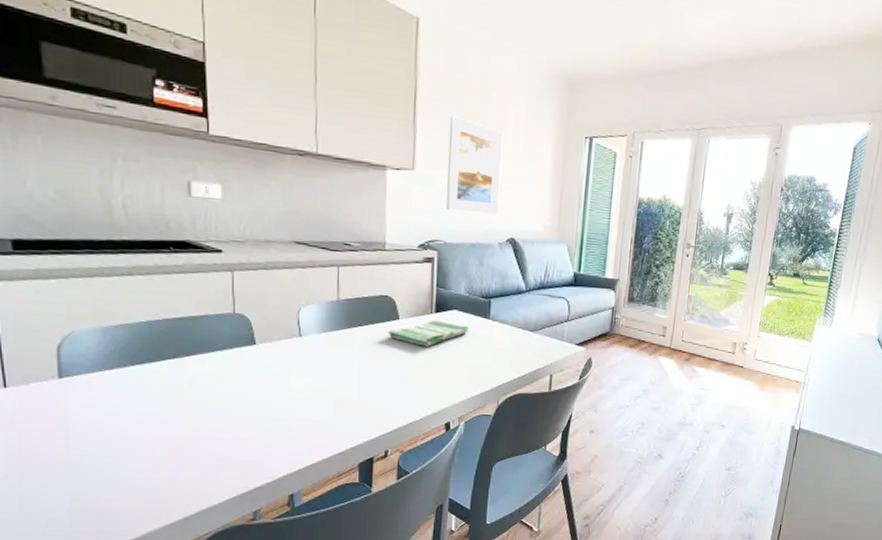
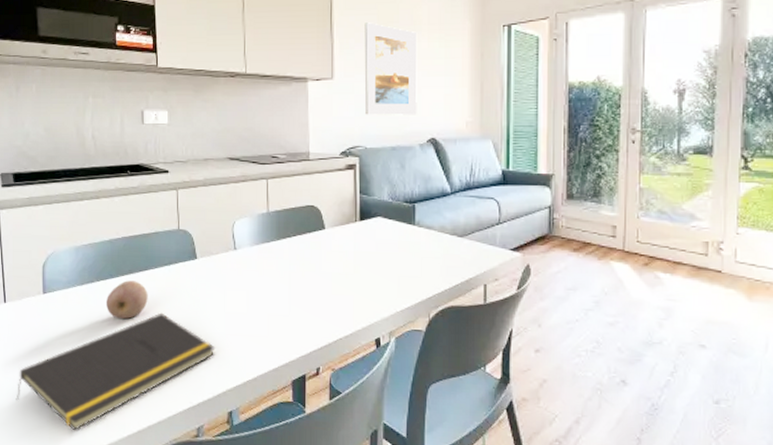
notepad: none [24,399,276,522] -> present [16,312,215,431]
fruit: none [142,365,196,406] -> present [105,280,148,320]
dish towel: present [387,320,469,347] -> none [314,229,394,257]

